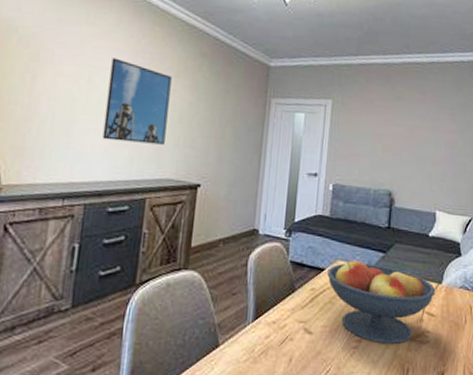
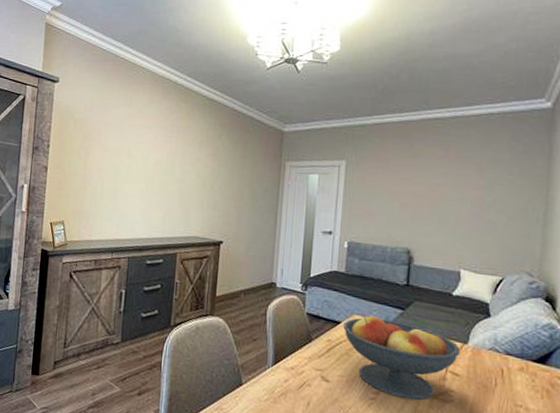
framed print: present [102,58,172,145] -> none [140,133,196,207]

